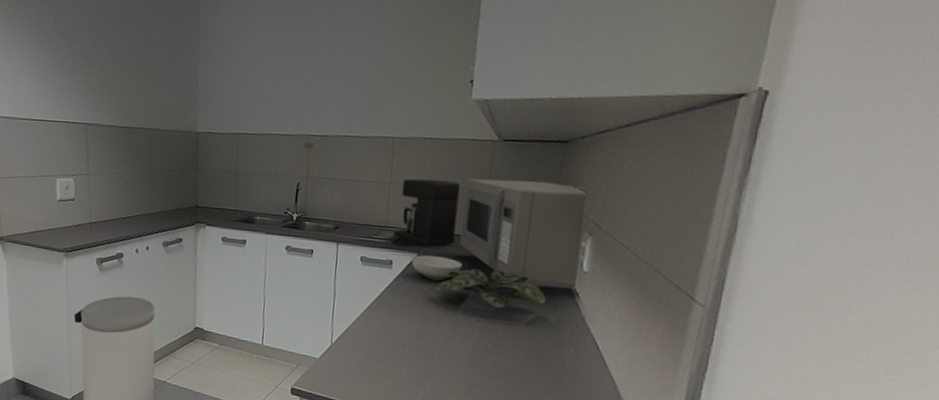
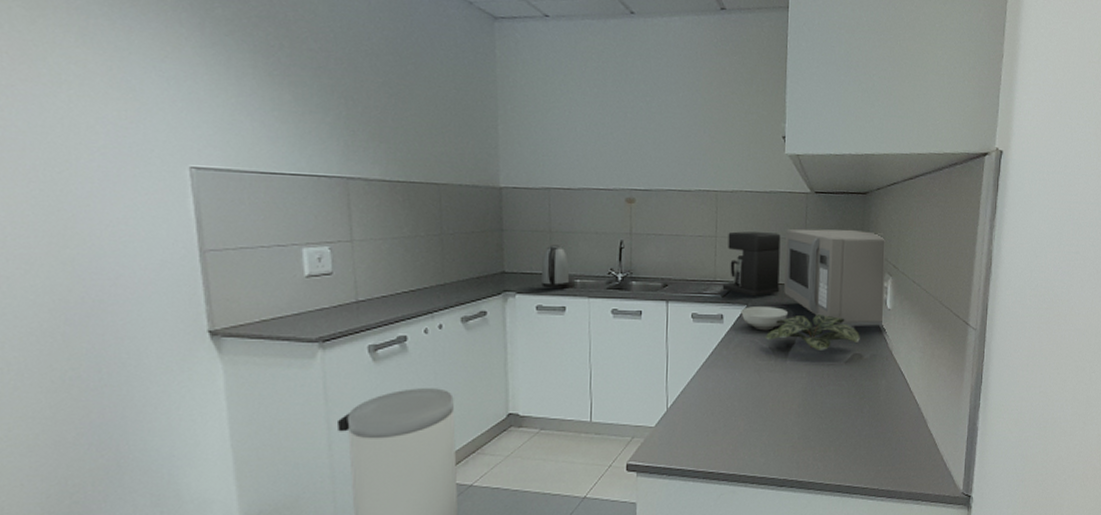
kettle: none [227,184,252,224] -> present [540,245,570,288]

